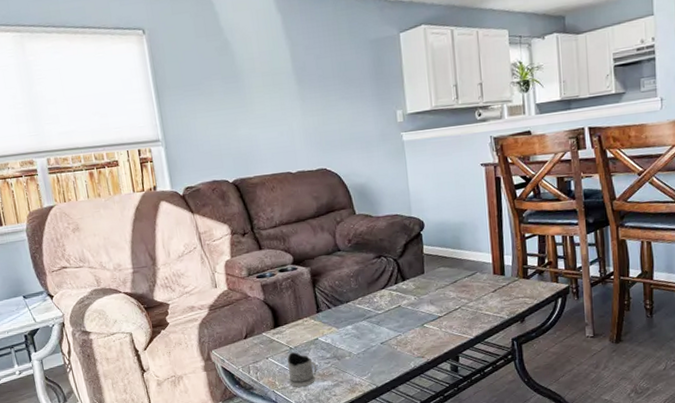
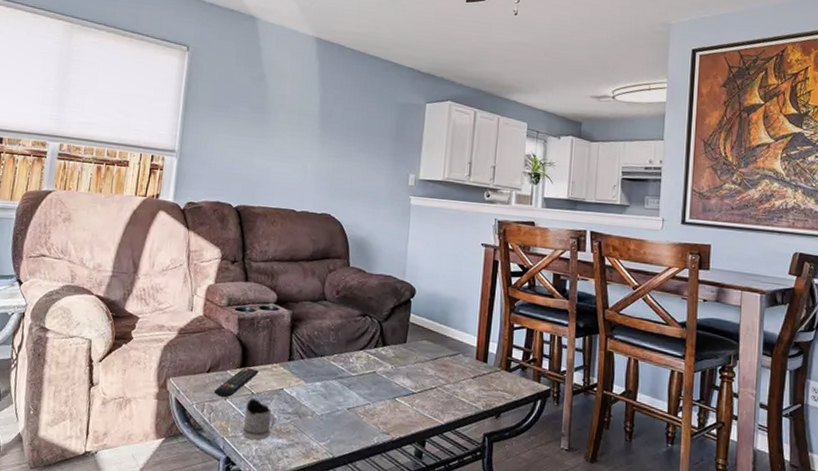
remote control: none [255,326,292,358] -> present [214,368,259,398]

